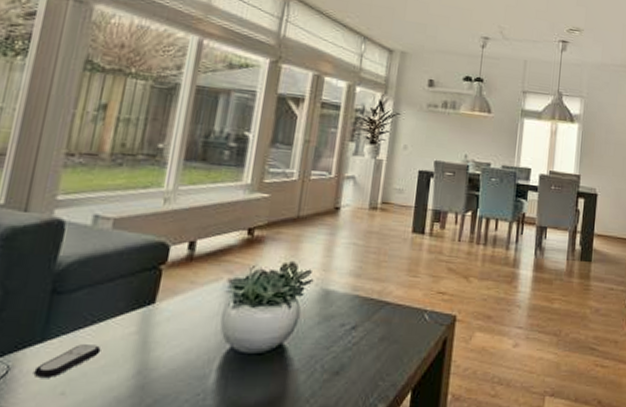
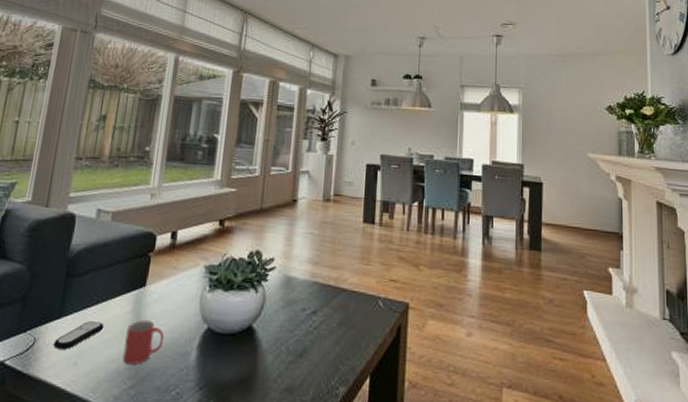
mug: none [124,341,177,391] -> present [123,320,165,364]

